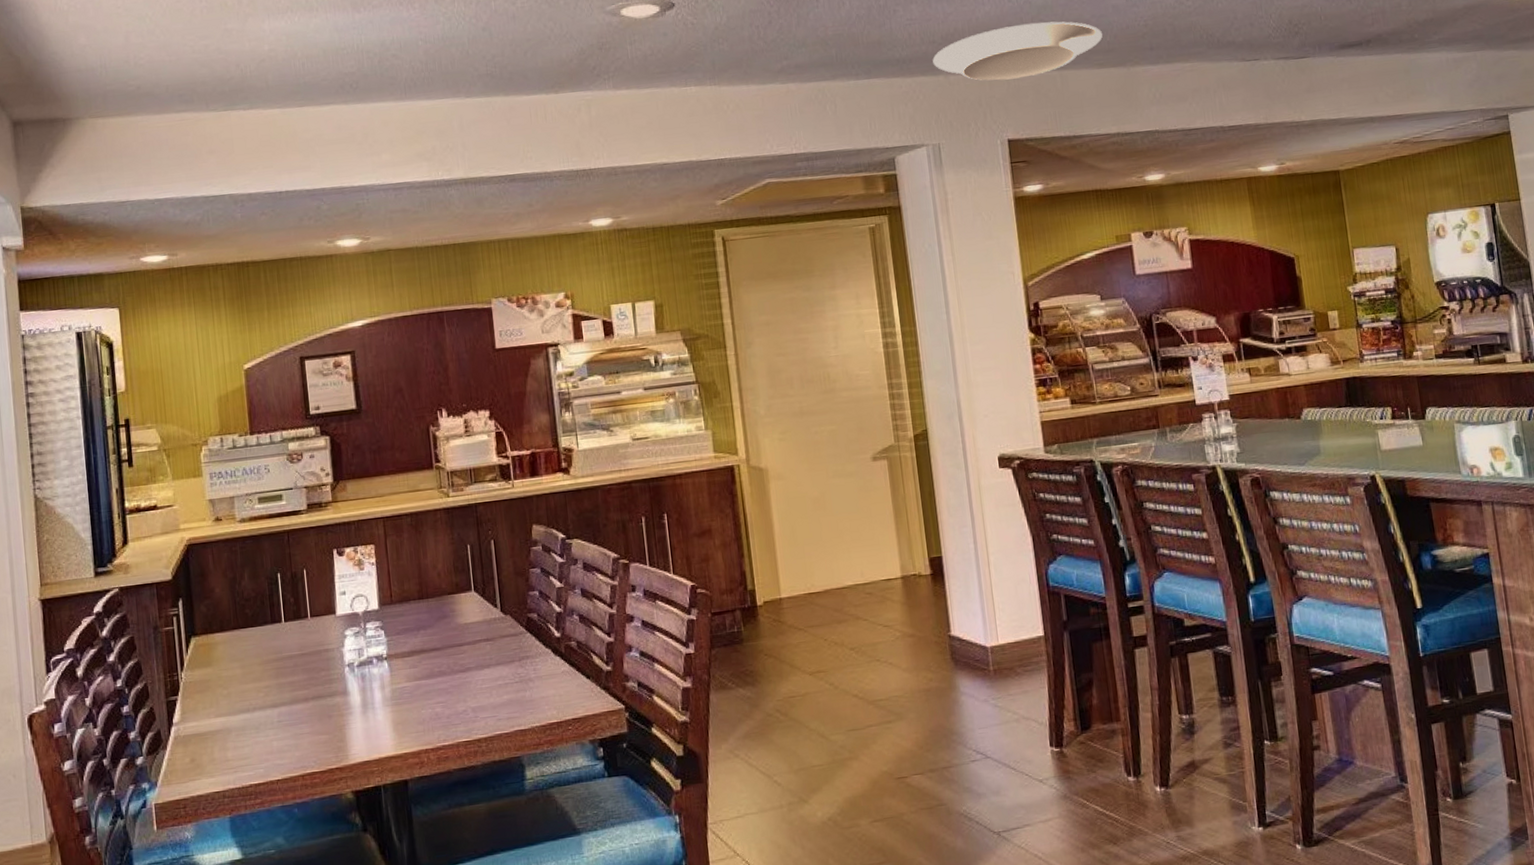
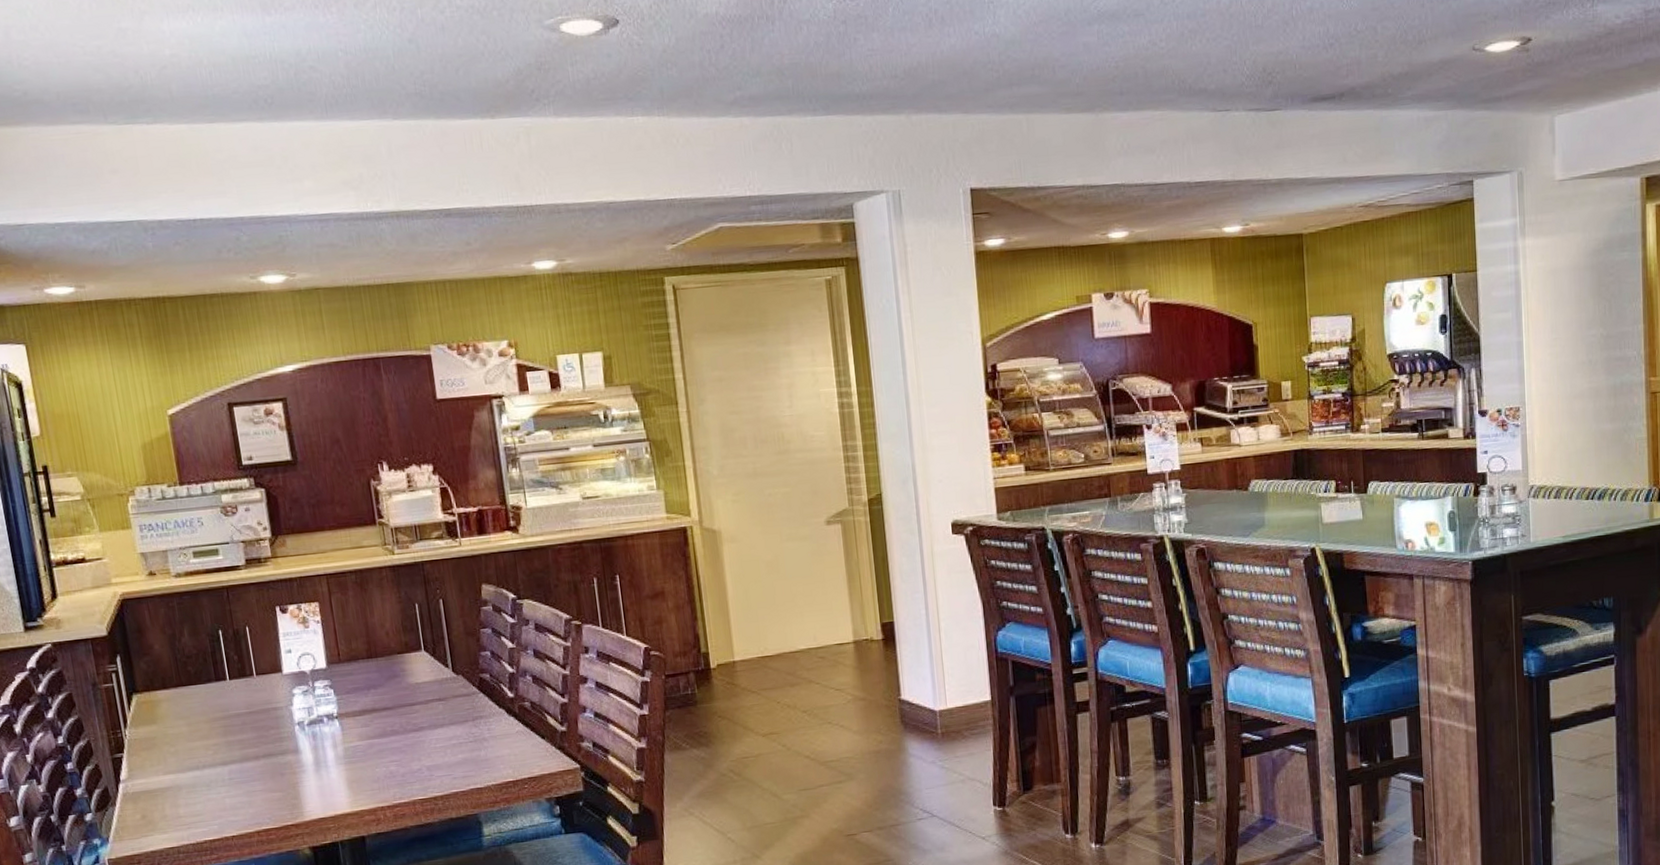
ceiling light: present [932,21,1103,81] -> none [894,58,1072,123]

